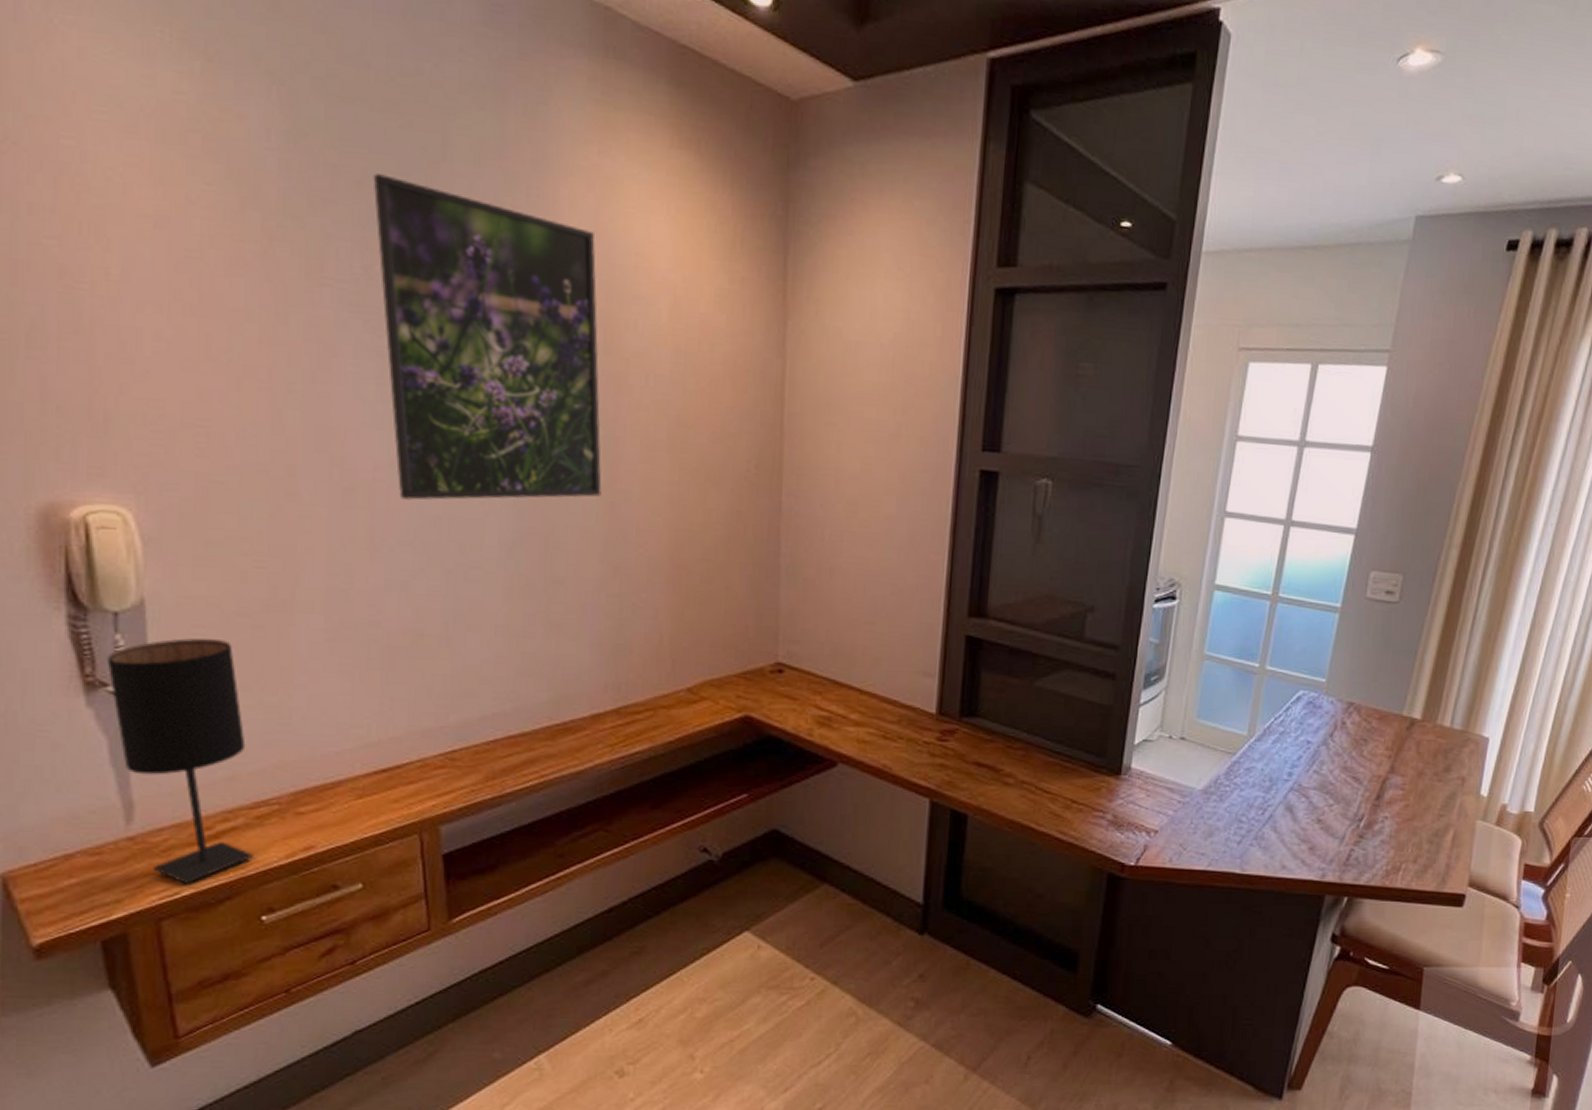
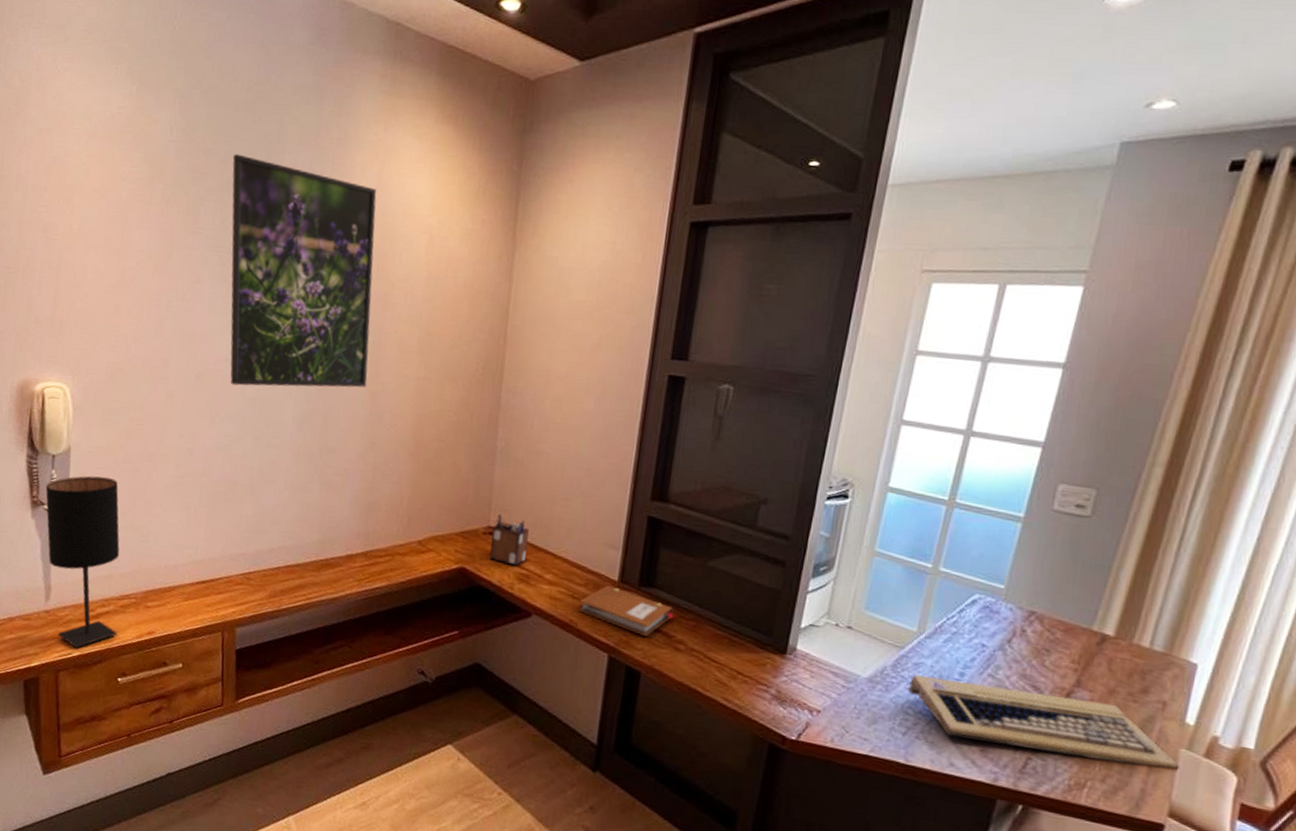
desk organizer: none [780,646,827,708] -> present [489,513,529,566]
notebook: none [892,720,1001,773] -> present [578,585,674,636]
computer keyboard: none [1240,780,1476,842] -> present [907,674,1180,770]

